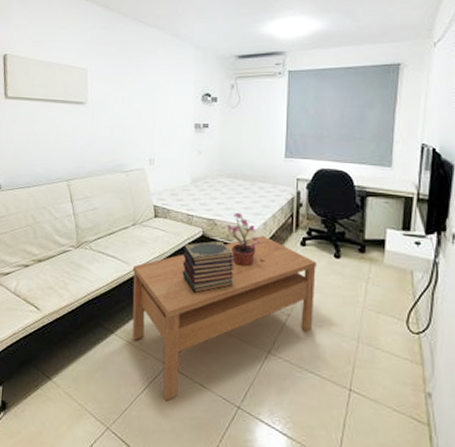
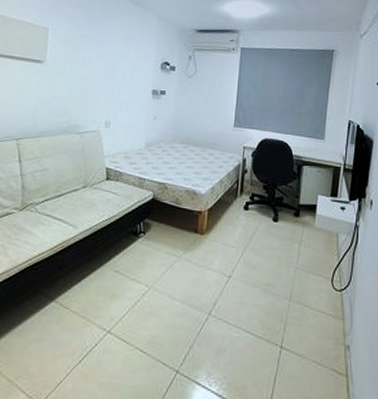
coffee table: present [132,236,316,401] -> none [73,200,257,370]
book stack: present [182,240,235,294] -> none [130,204,182,257]
potted plant: present [227,213,264,267] -> none [177,177,209,230]

